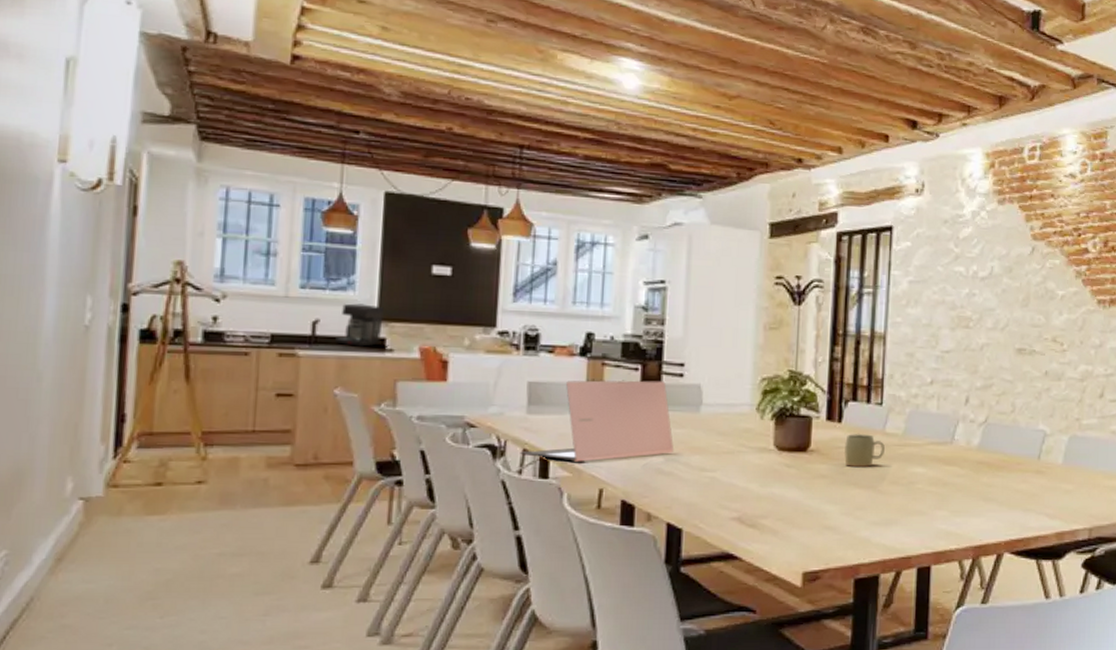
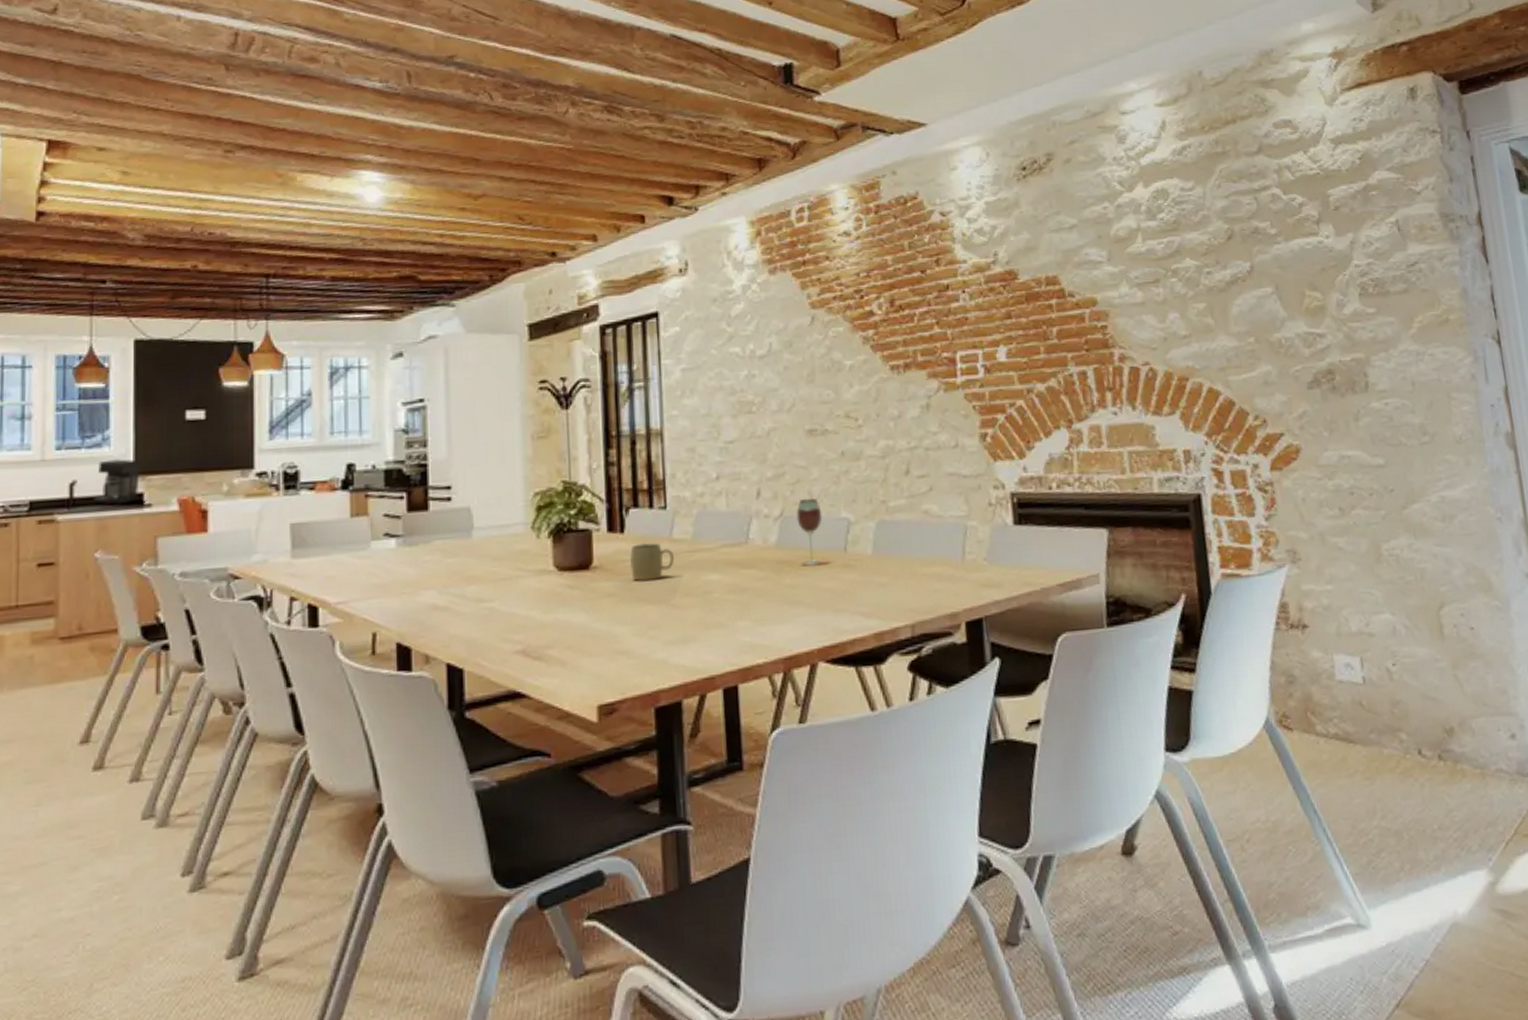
laptop: present [520,380,674,462] -> none [287,508,448,606]
wineglass: none [998,409,1022,470] -> present [796,498,823,567]

